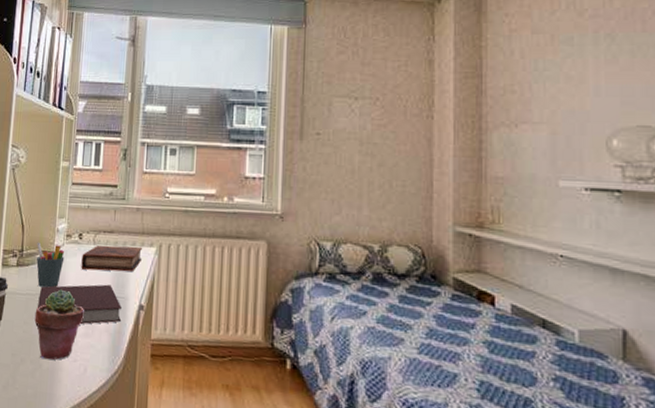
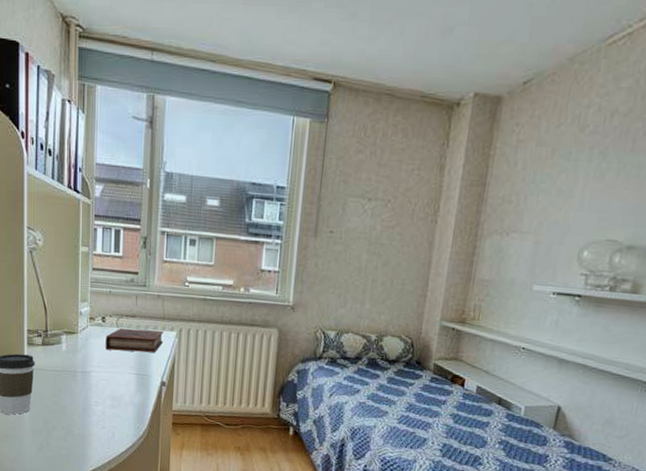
potted succulent: present [34,289,85,360] -> none [63,366,111,427]
notebook: present [35,284,121,326] -> none [64,363,145,399]
pen holder: present [36,242,65,288] -> none [61,323,89,365]

